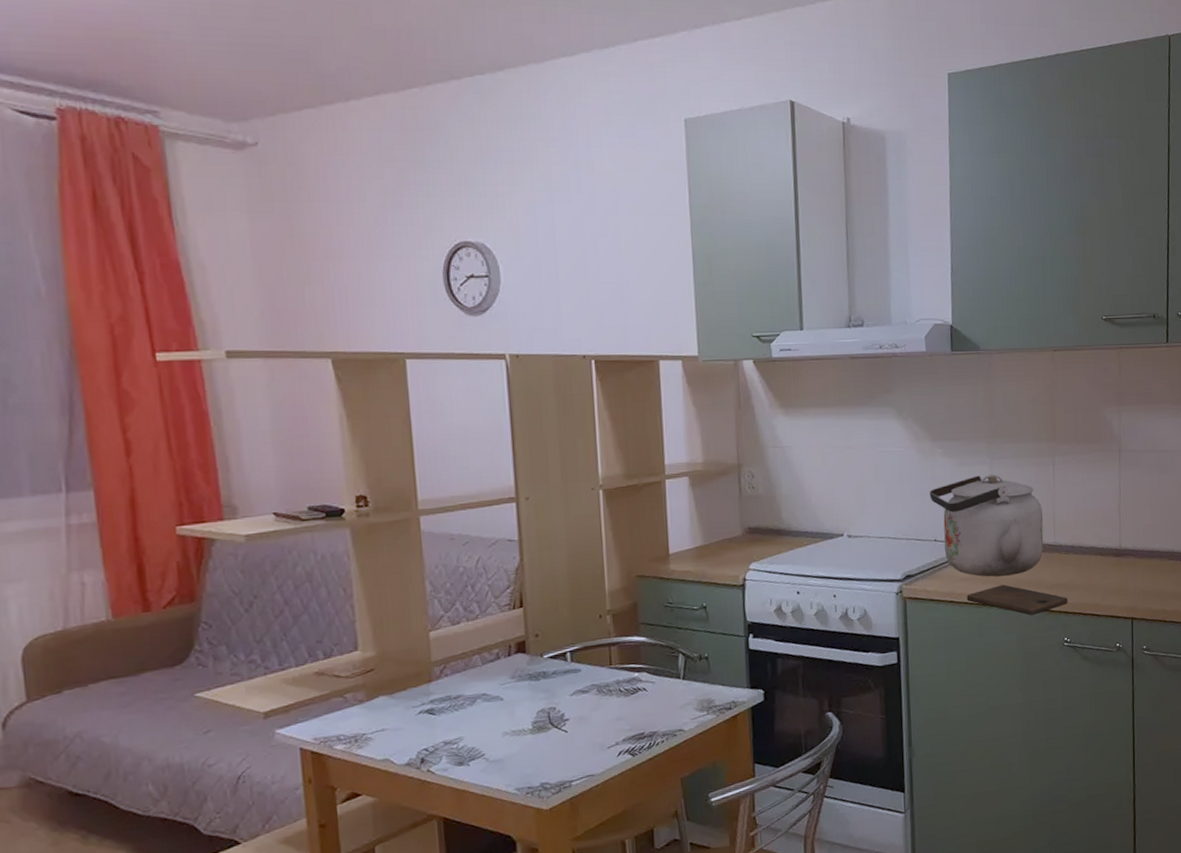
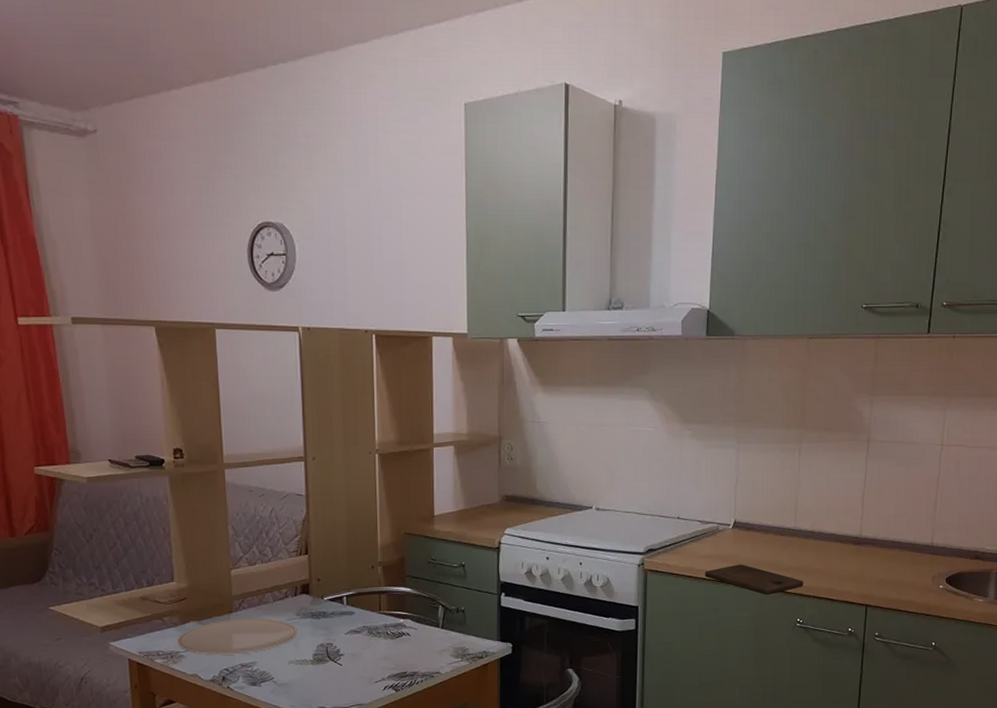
plate: none [363,685,513,735] -> present [177,618,298,655]
kettle: present [929,474,1044,577] -> none [676,458,785,556]

